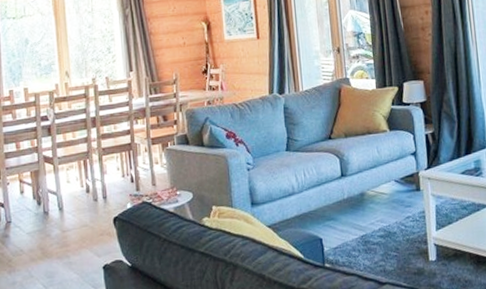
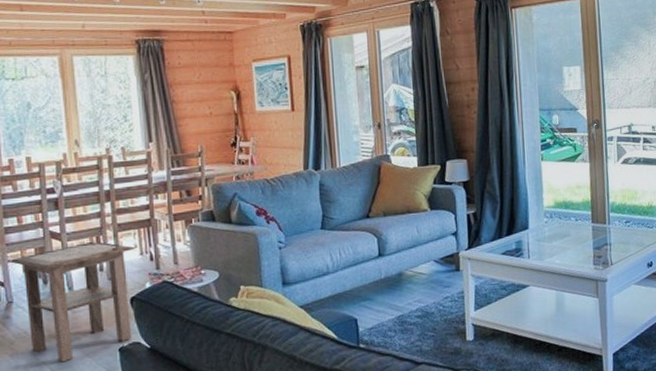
side table: none [8,164,118,279] -> present [9,241,136,363]

